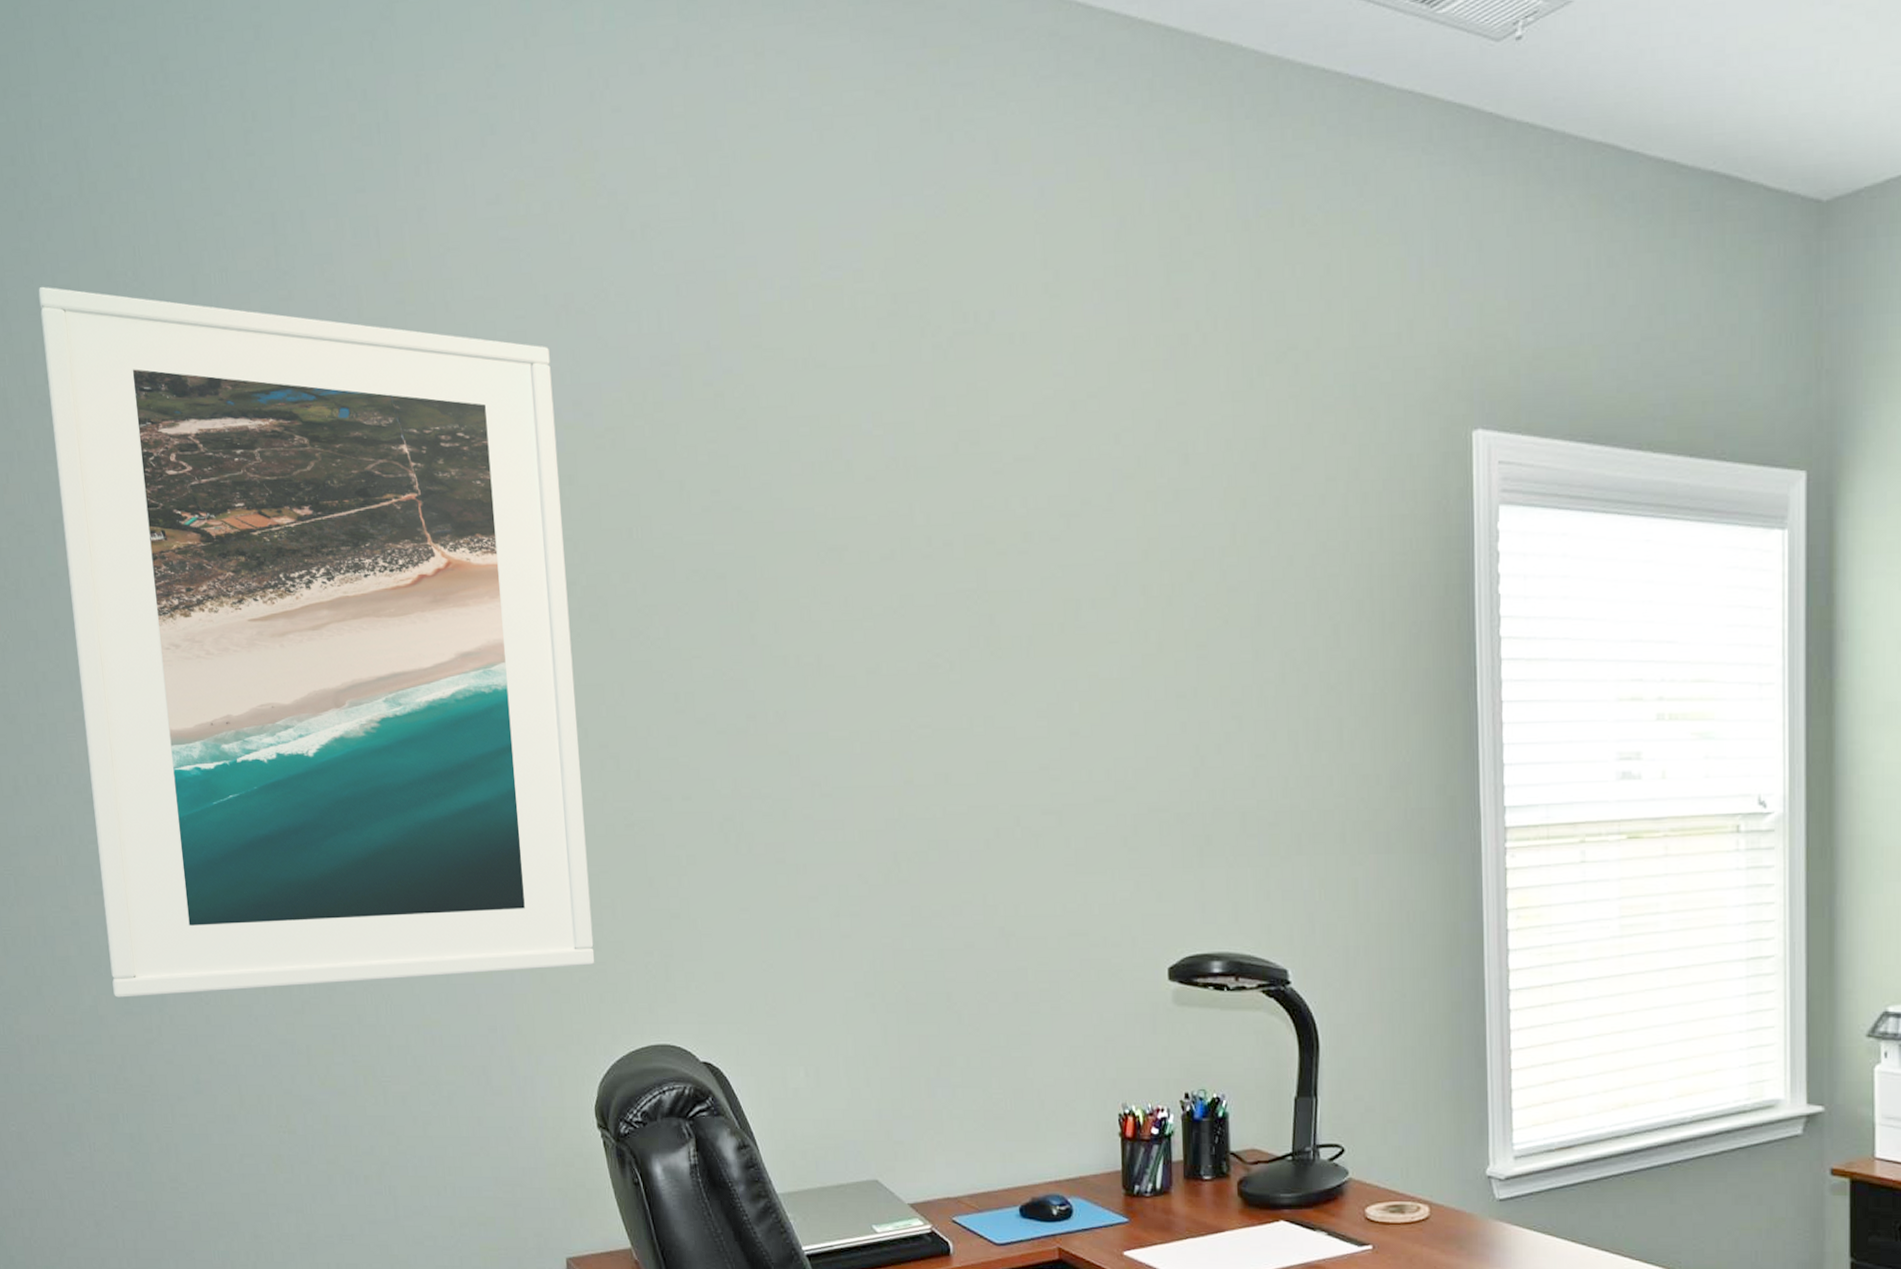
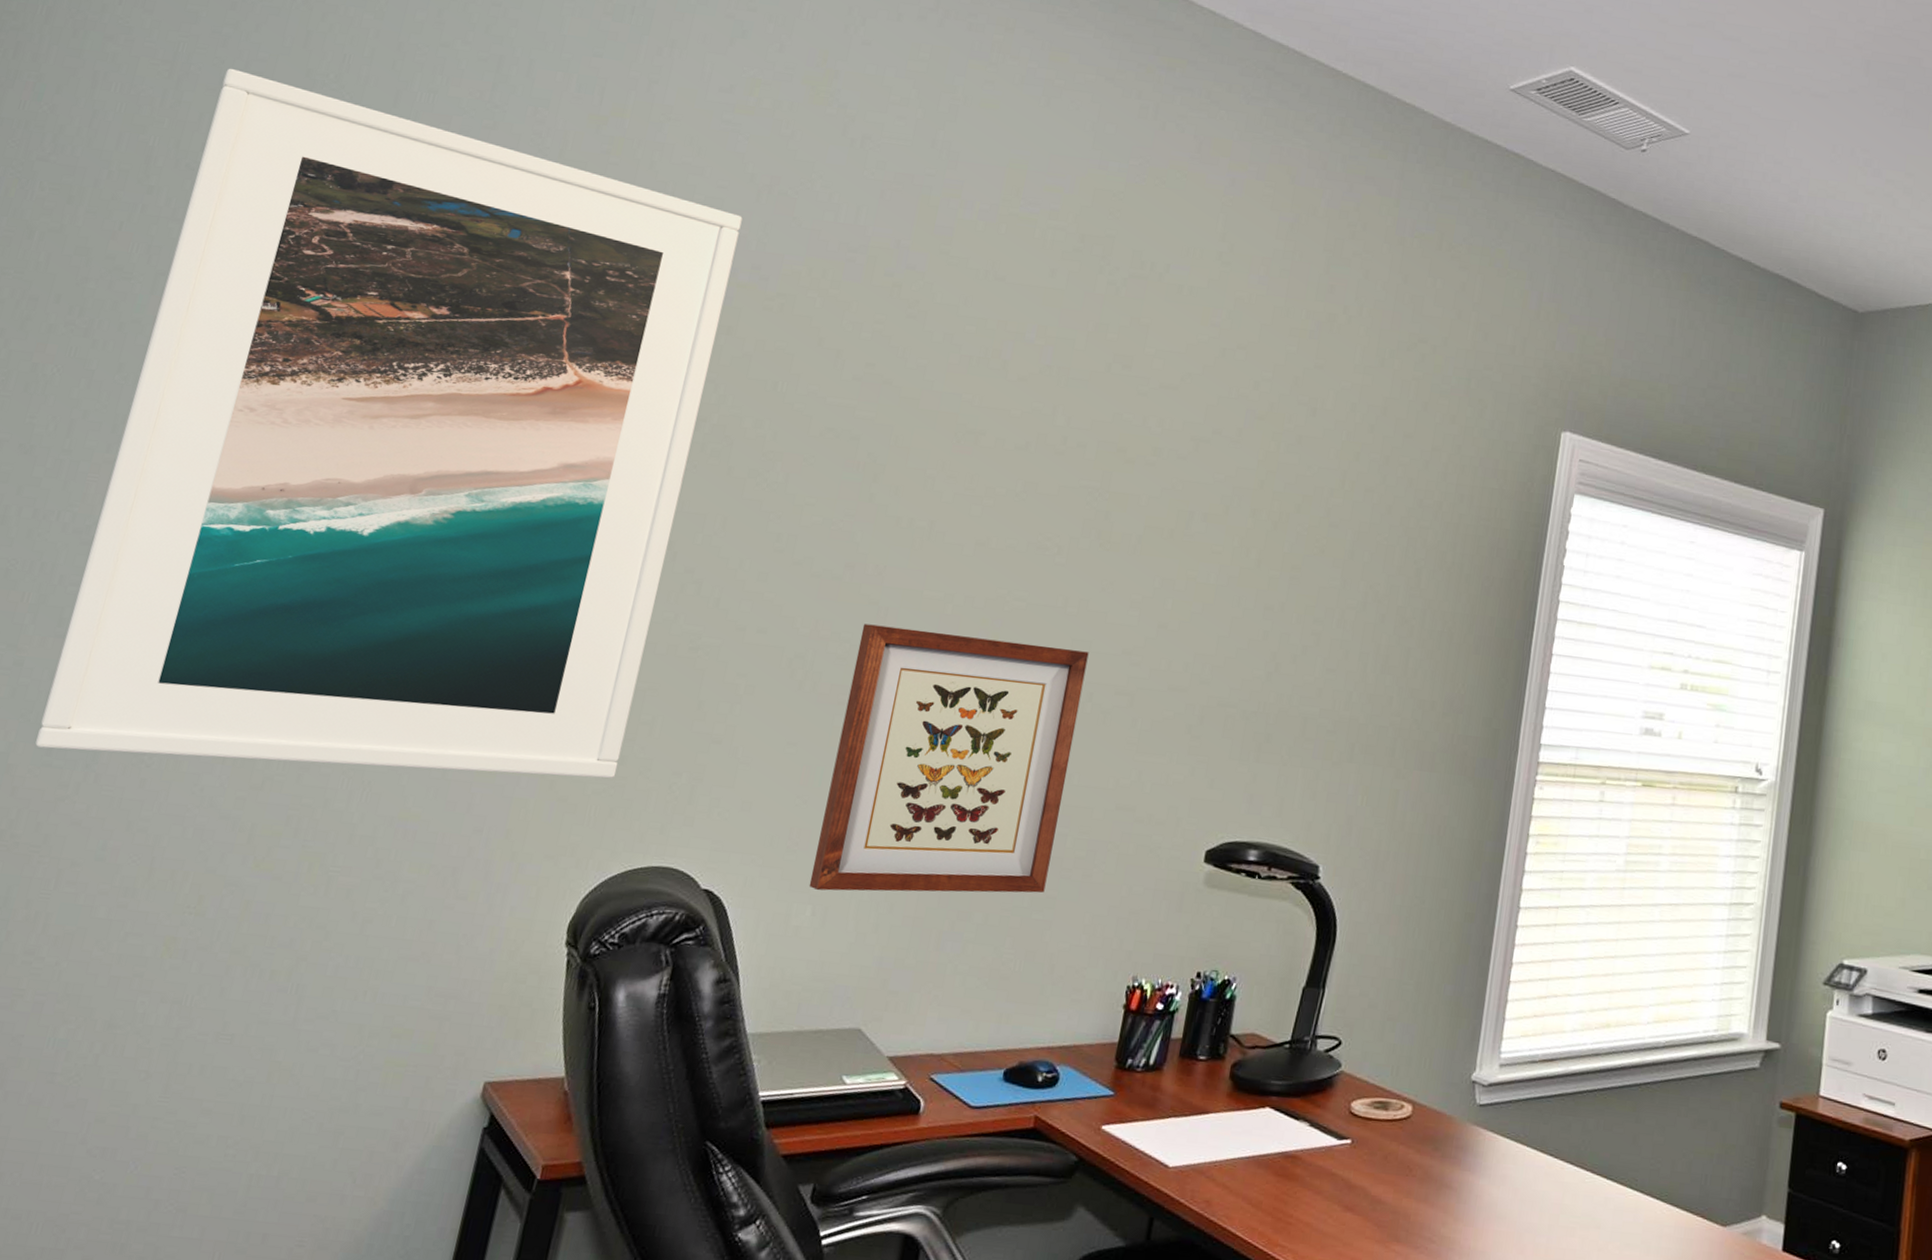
wall art: none [779,772,1018,1052] -> present [809,624,1089,893]

